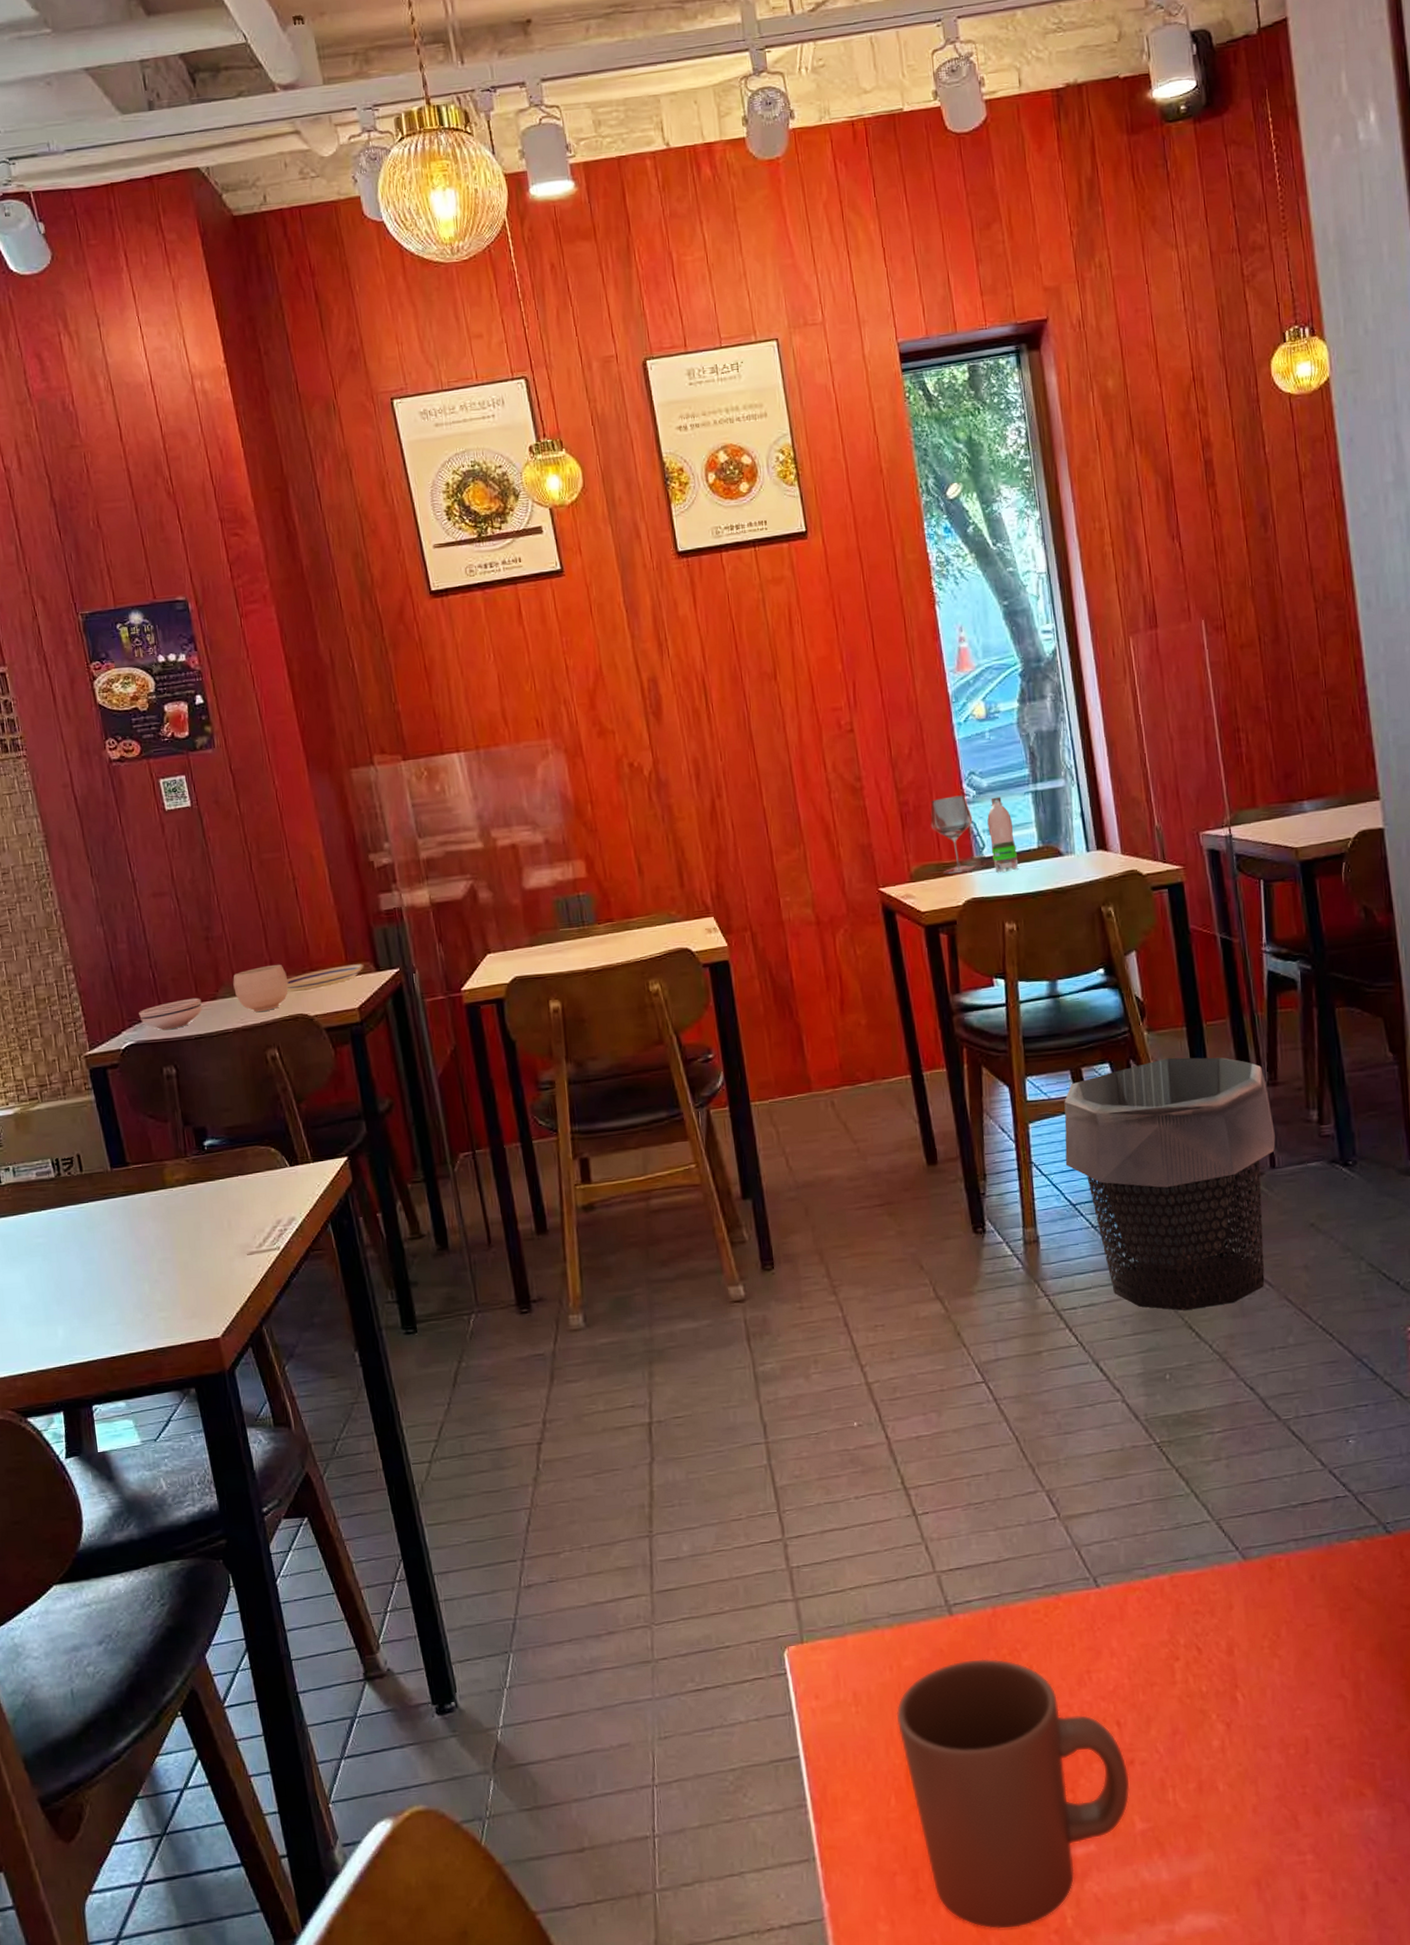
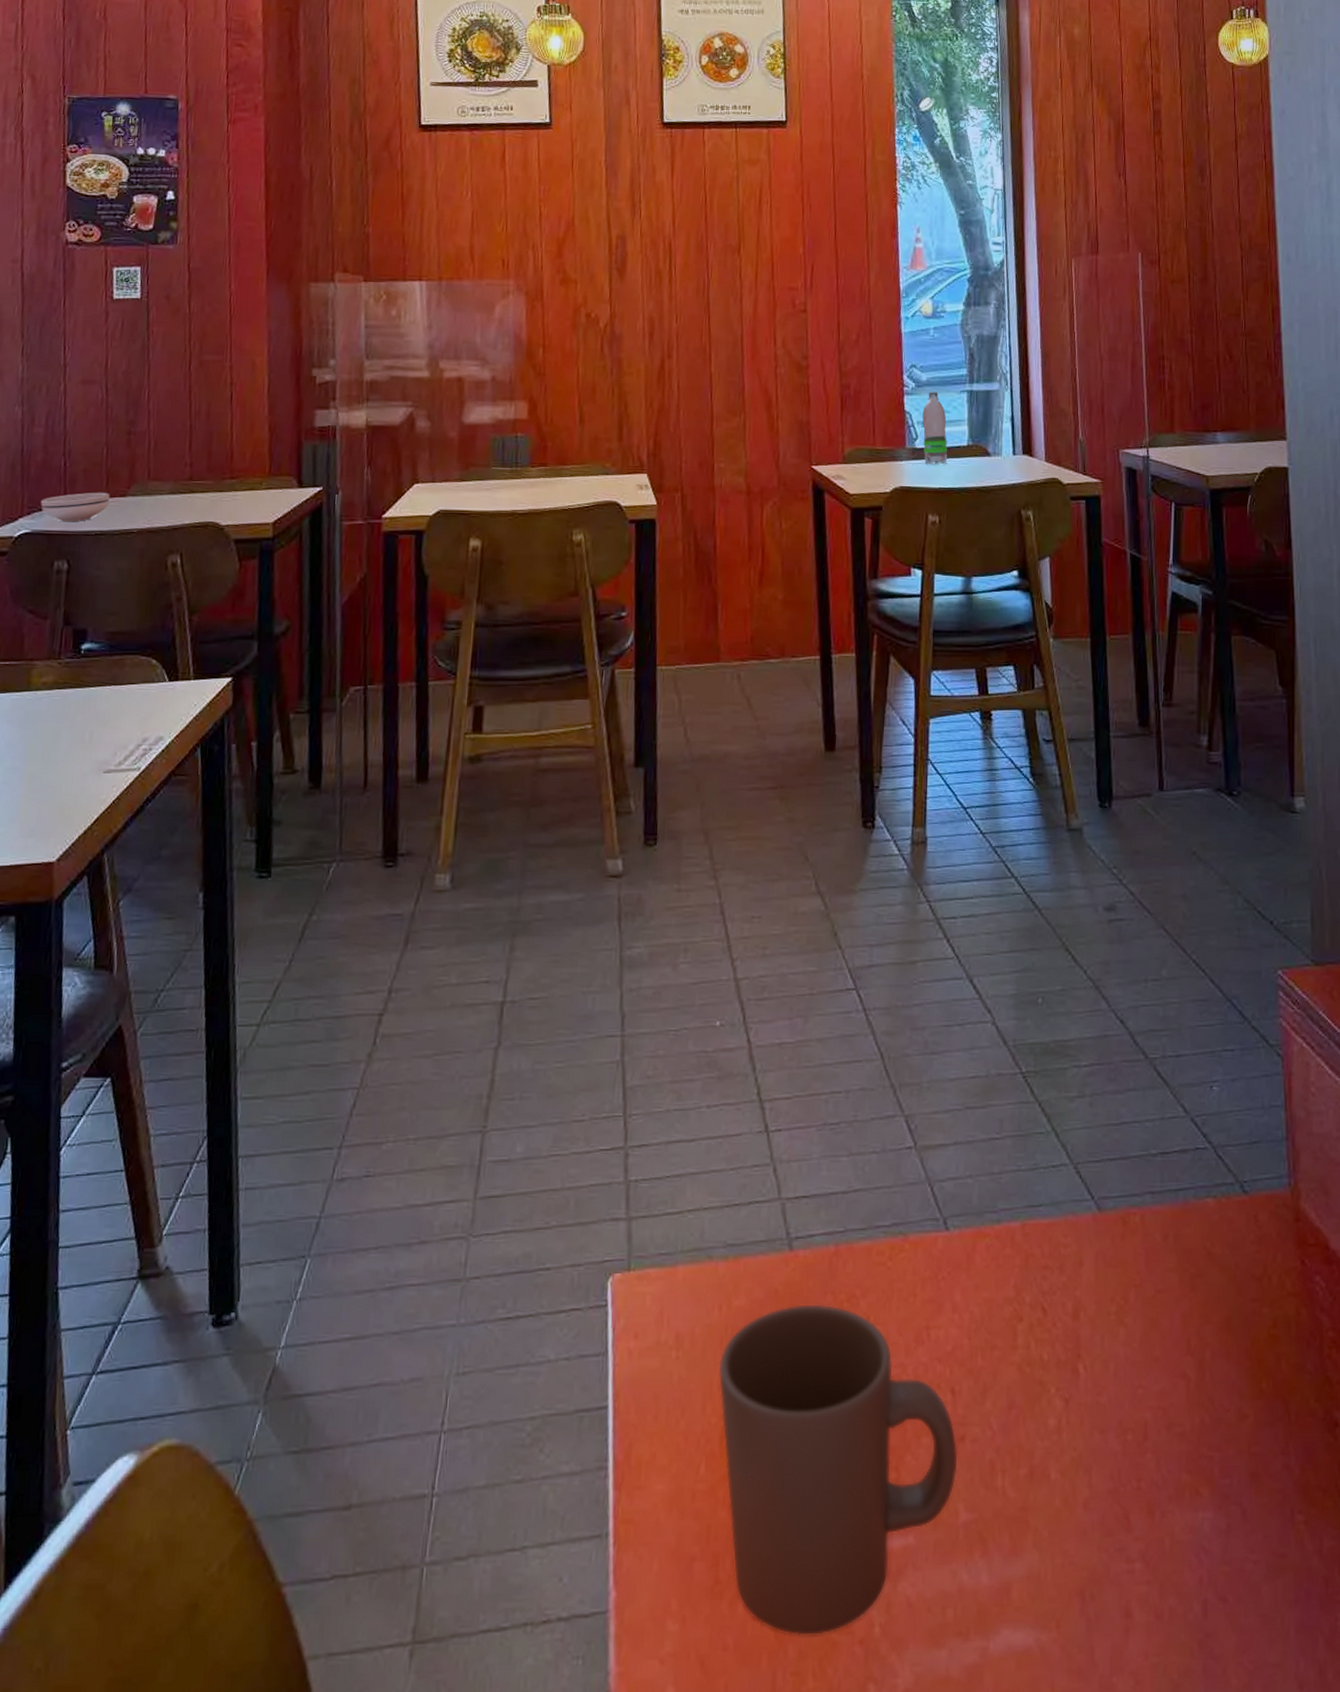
cup: present [233,964,289,1013] -> none [146,467,206,515]
plate: present [286,964,364,992] -> none [202,477,287,498]
wine glass: present [930,795,977,875] -> none [868,385,909,461]
trash bin: present [1064,1057,1275,1310] -> none [961,667,1166,931]

